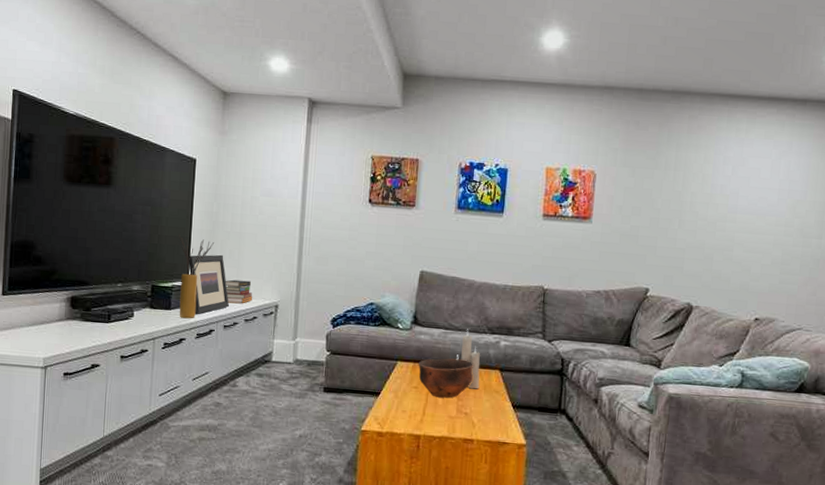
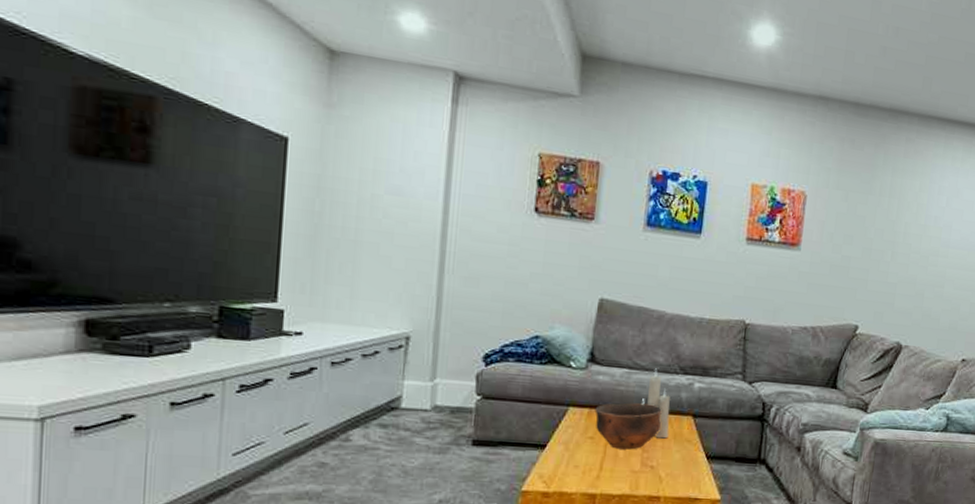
vase: present [178,234,215,319] -> none [261,238,317,353]
picture frame: present [188,254,230,315] -> none [276,267,340,348]
books: present [225,279,253,304] -> none [332,302,374,334]

